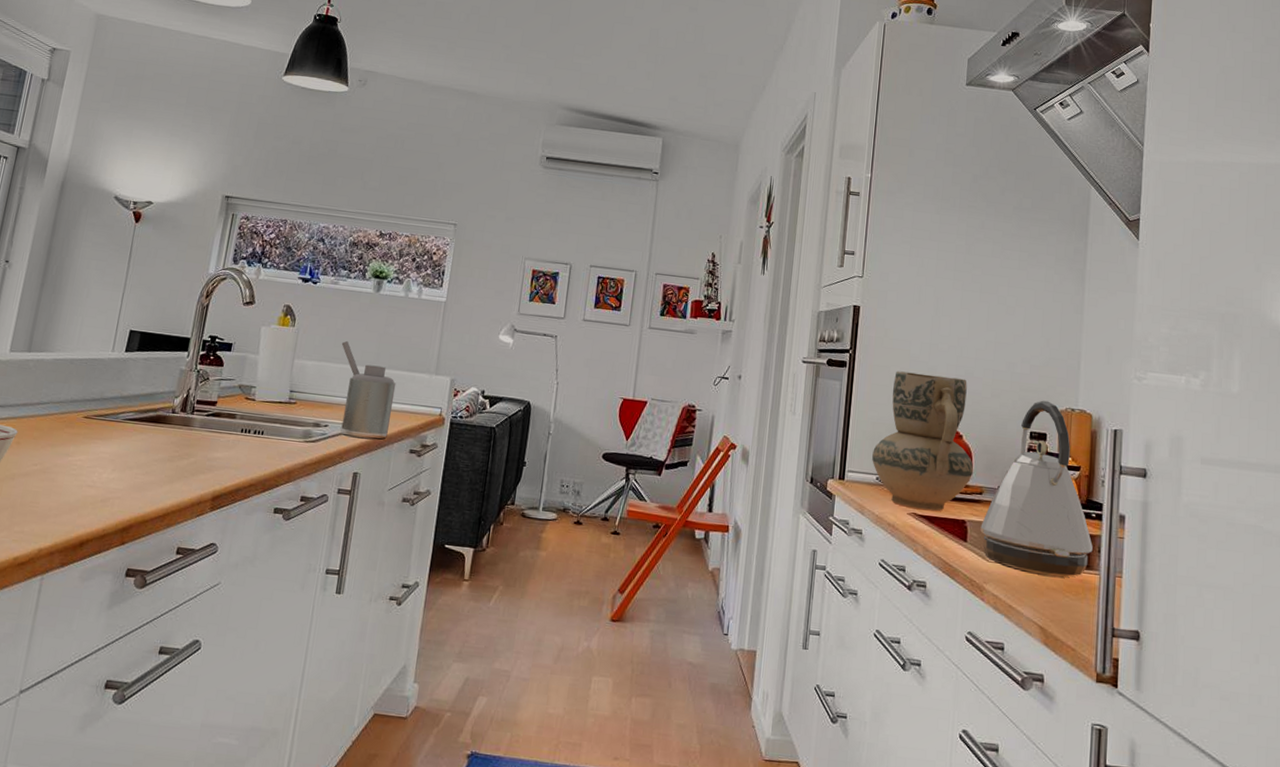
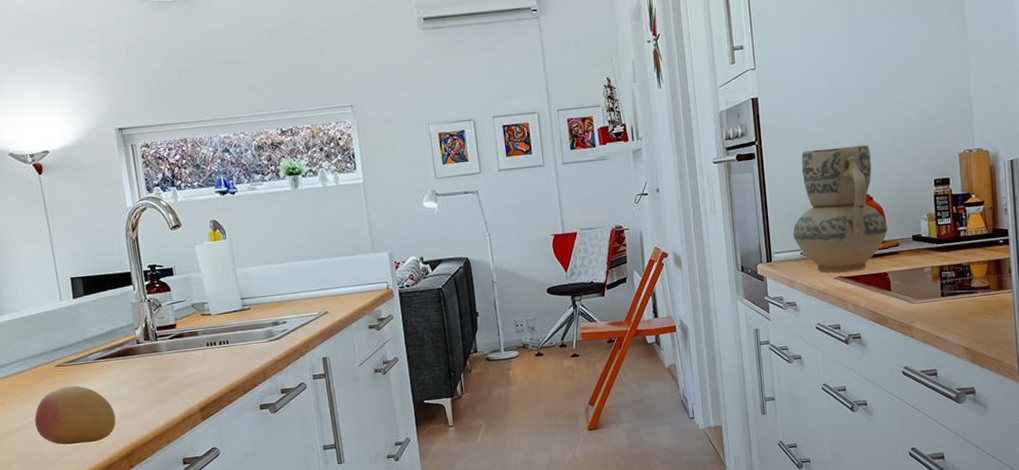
fruit: none [40,440,126,508] -> present [34,385,116,445]
soap dispenser: present [340,340,397,441] -> none [276,240,344,328]
kettle: present [980,400,1093,578] -> none [901,147,1004,306]

